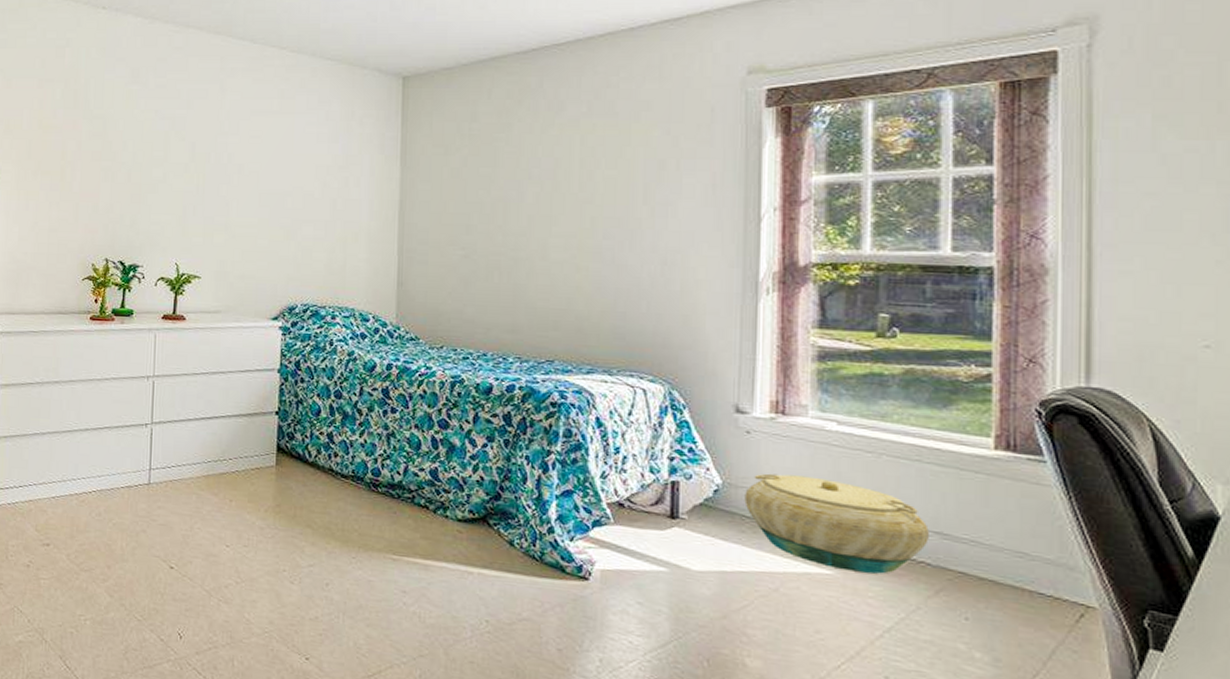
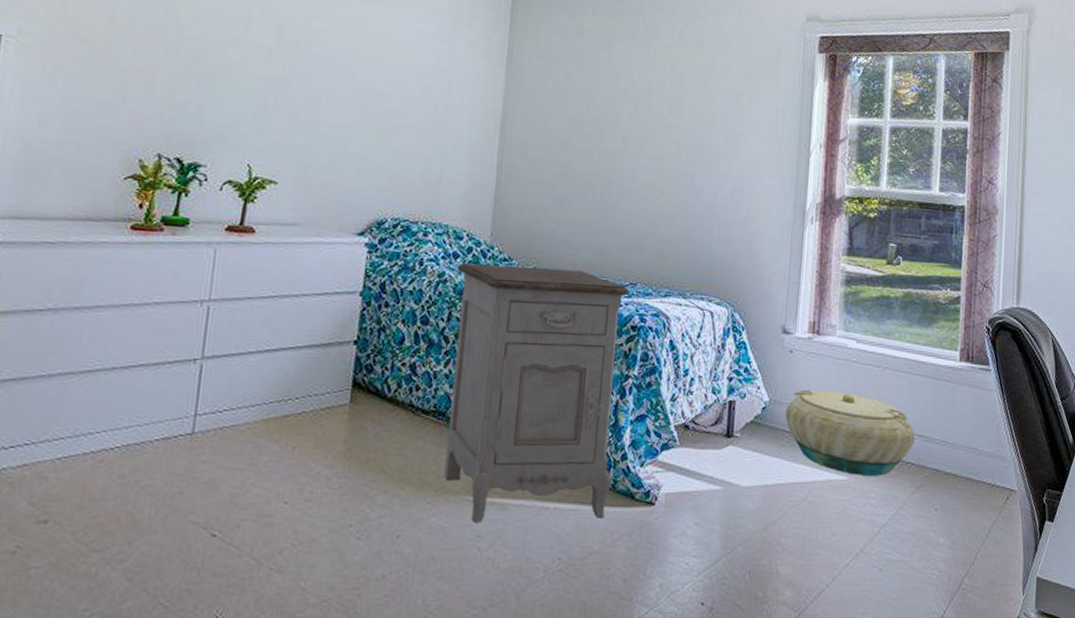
nightstand: none [365,343,546,588] -> present [444,263,630,523]

